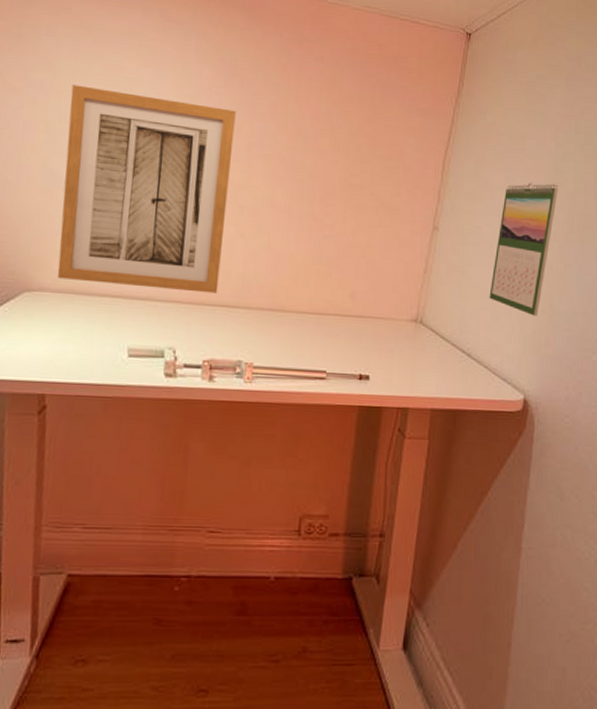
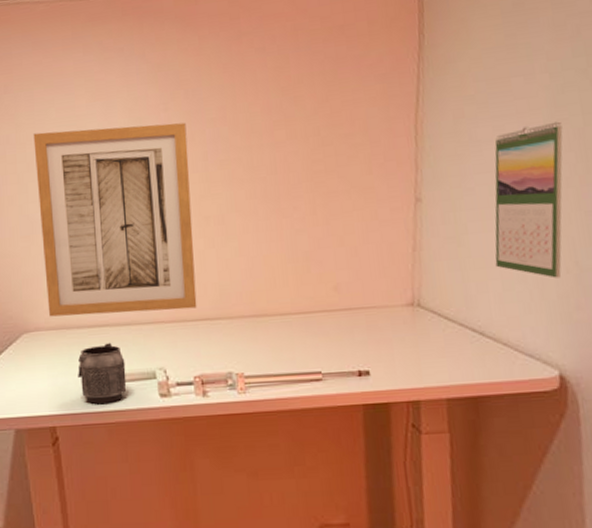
mug: none [79,314,134,377] -> present [78,342,127,405]

